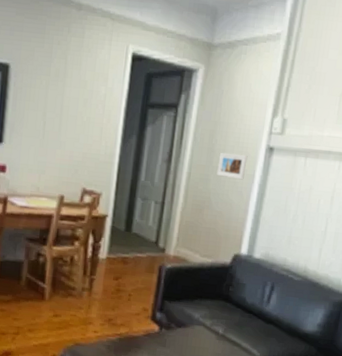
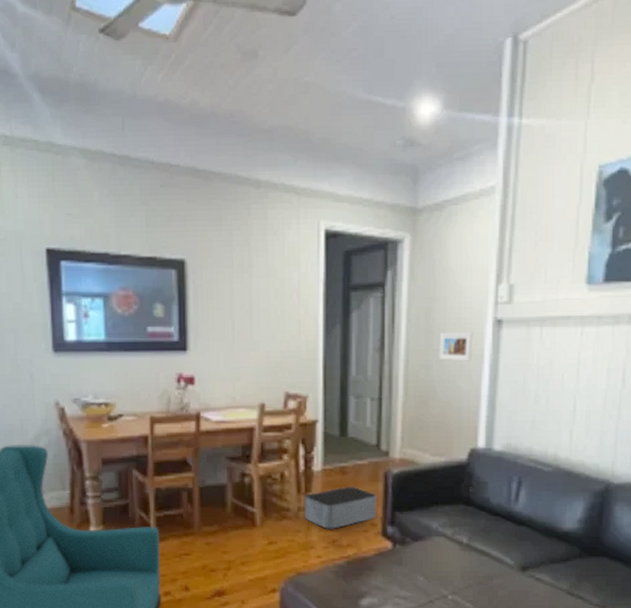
storage bin: none [87,274,150,310] -> present [303,487,378,529]

